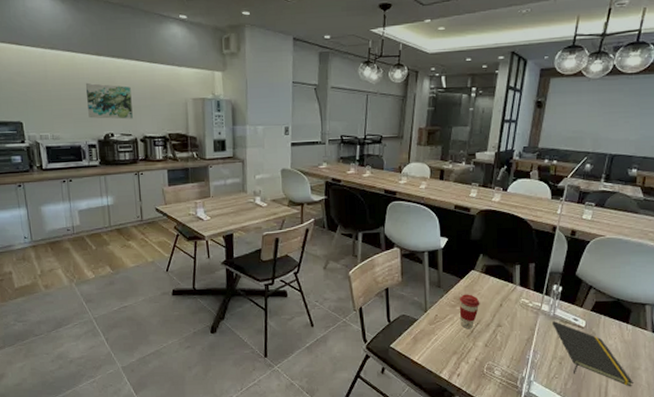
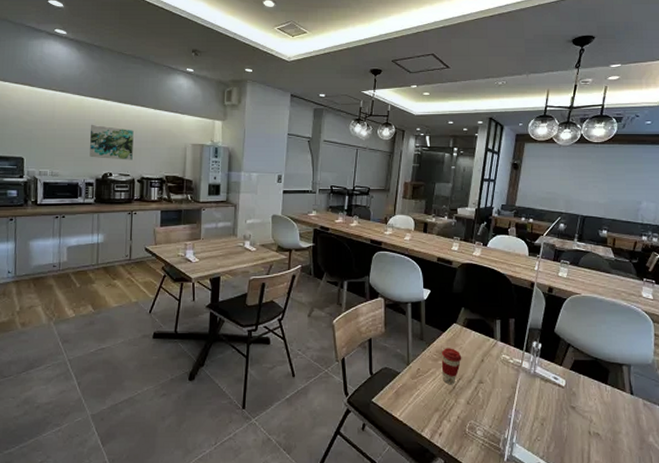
notepad: present [553,321,633,387] -> none [533,380,615,453]

